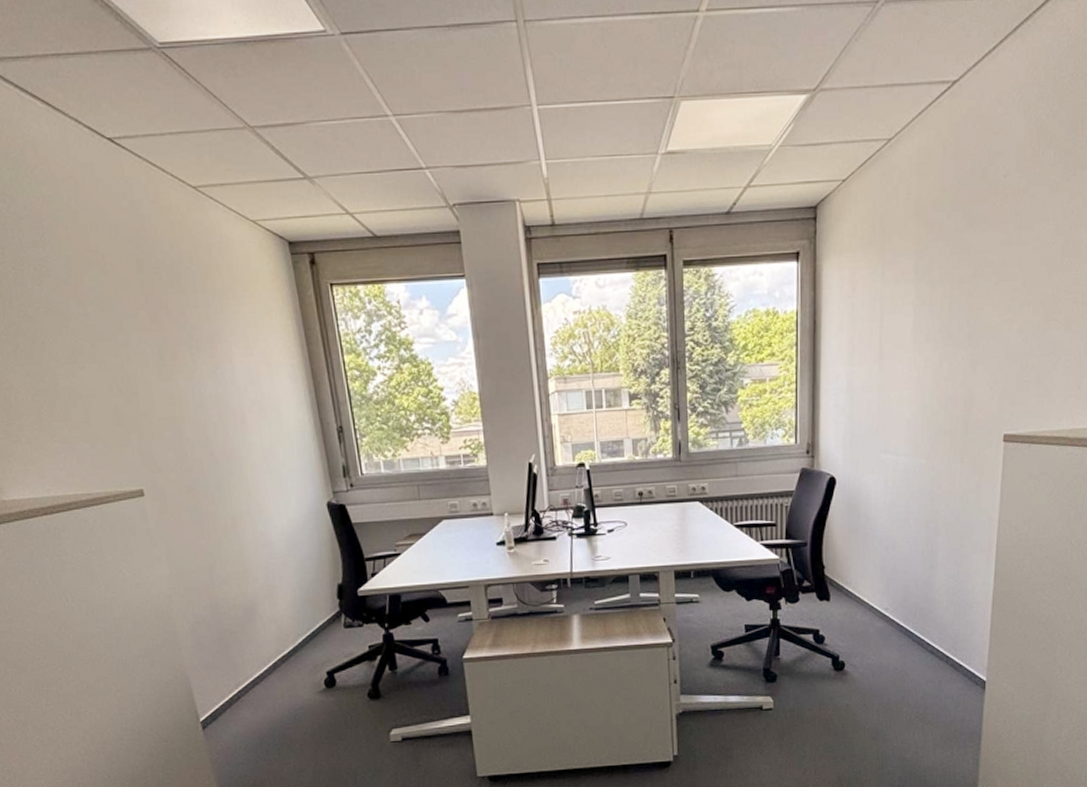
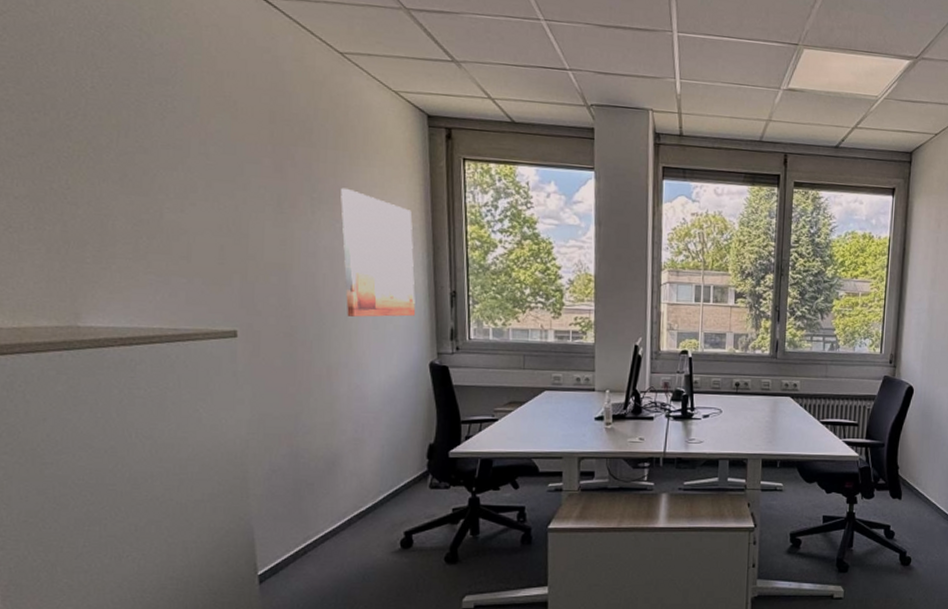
wall art: none [216,331,307,464] -> present [341,187,416,317]

